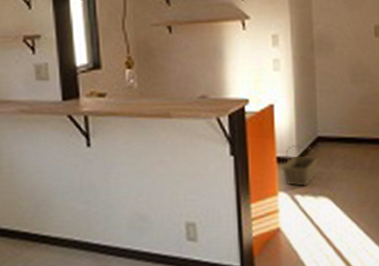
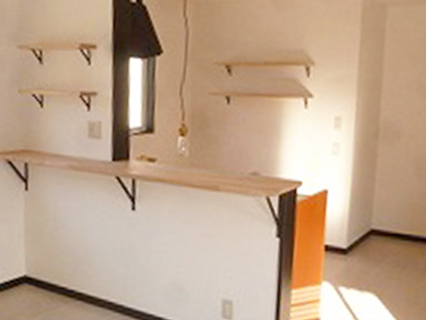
basket: present [280,145,319,187] -> none [327,235,370,279]

